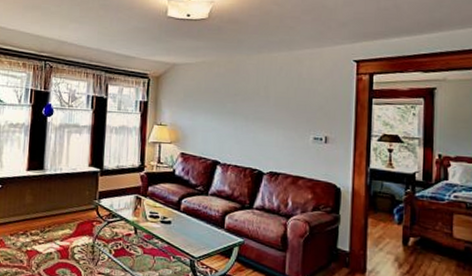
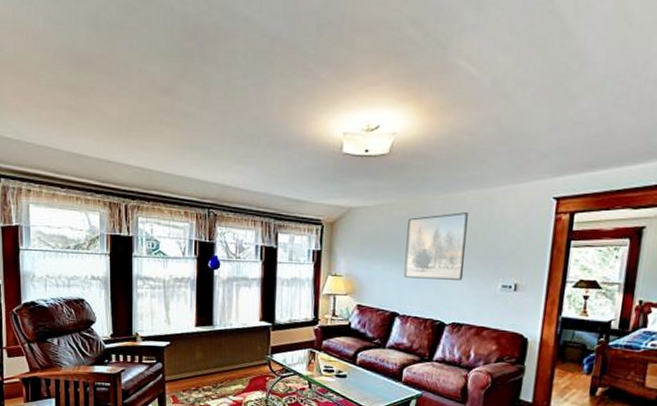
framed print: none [224,71,280,132] -> present [404,212,468,280]

